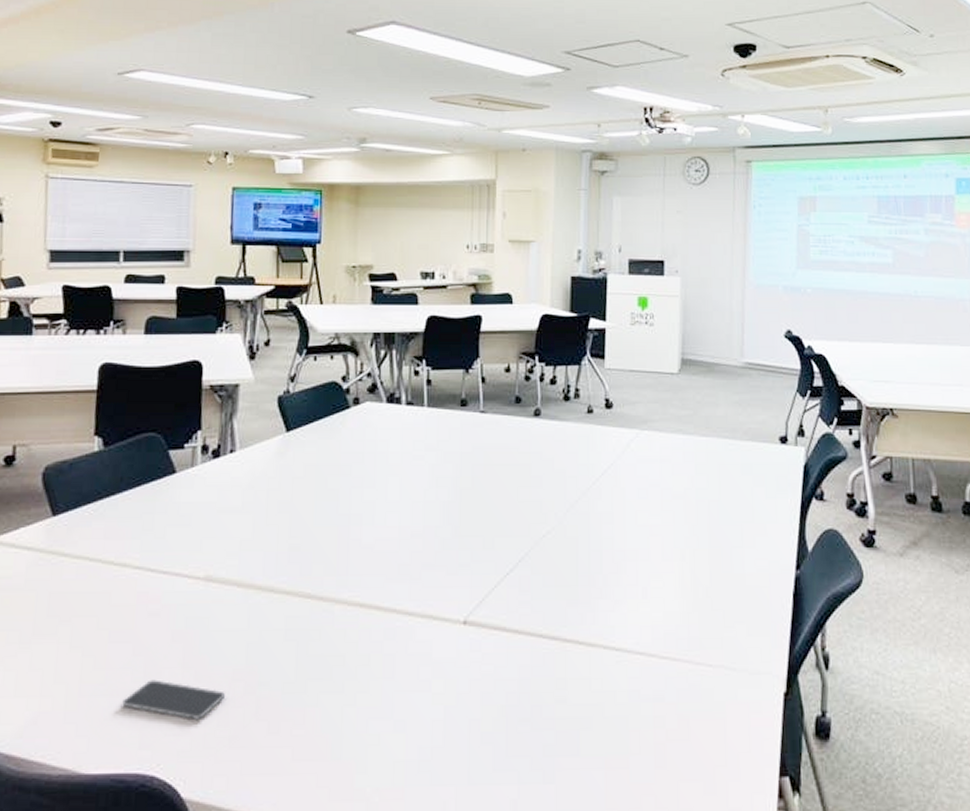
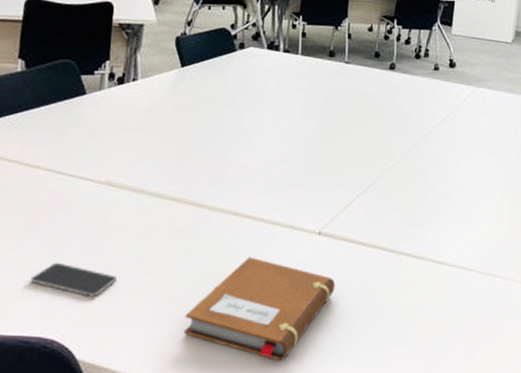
notebook: none [309,657,489,785] -> present [183,256,336,361]

